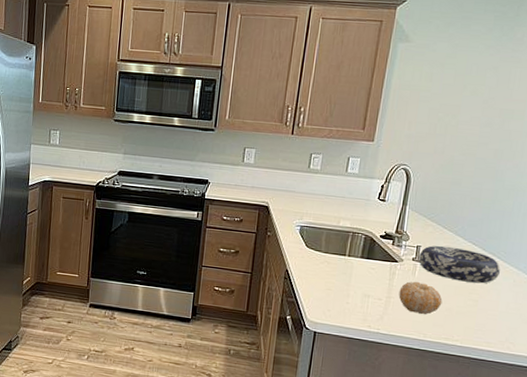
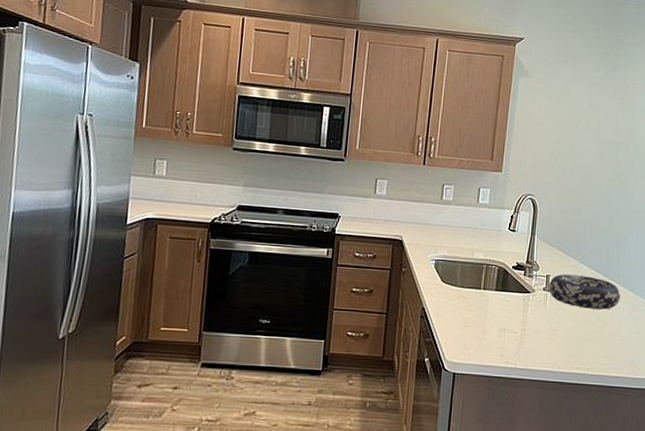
fruit: present [398,281,443,315] -> none [533,311,573,345]

